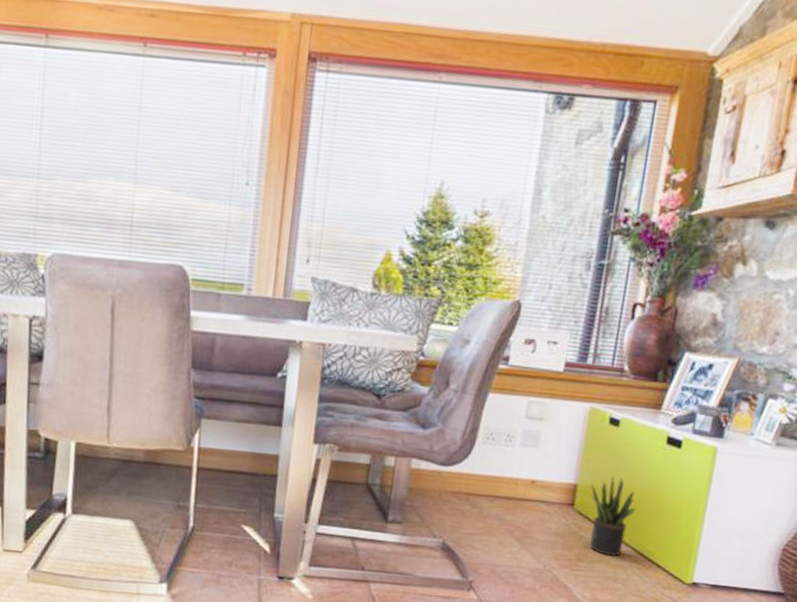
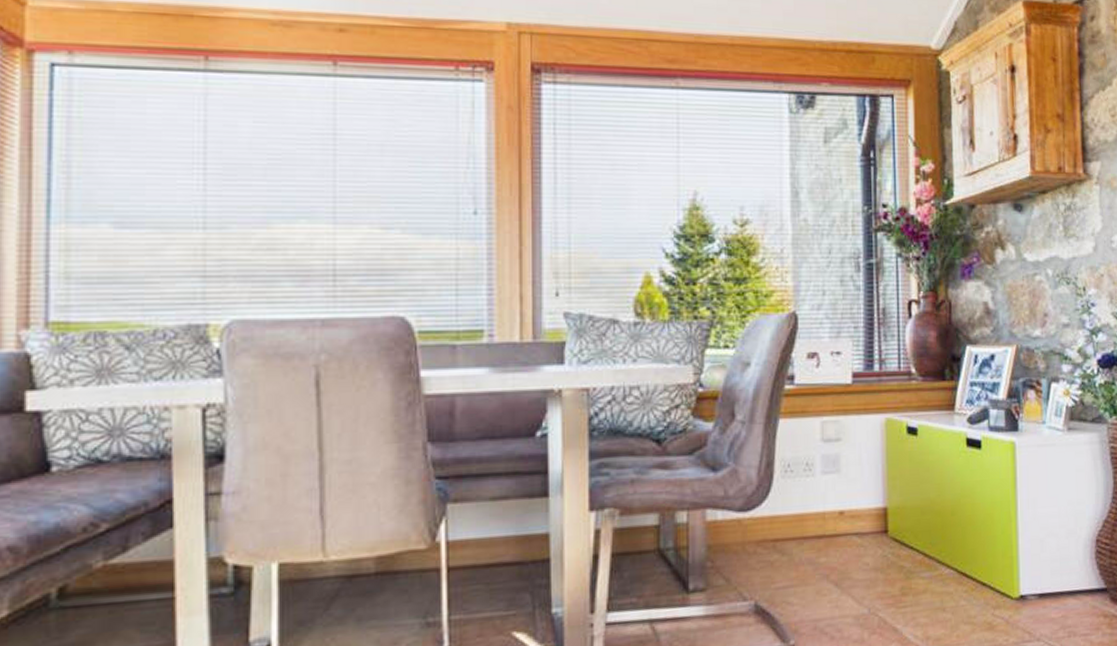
potted plant: present [589,476,636,556] -> none [901,491,950,583]

